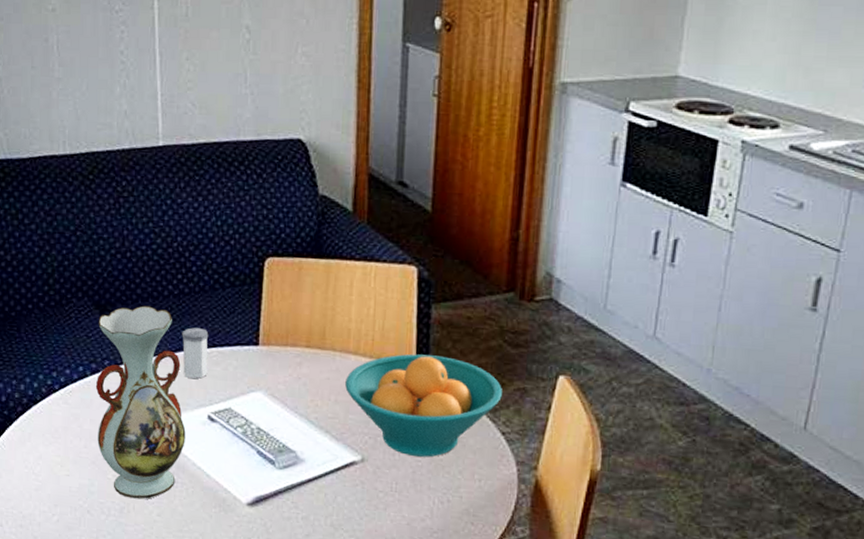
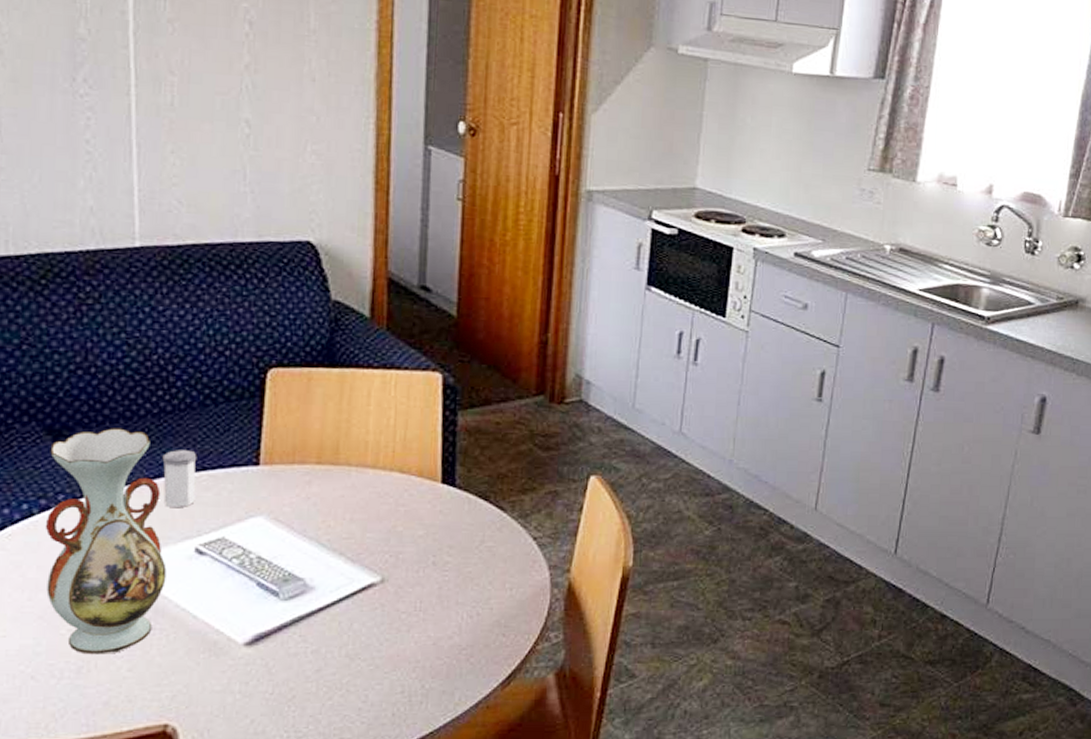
fruit bowl: present [345,354,502,457] -> none [362,463,533,571]

